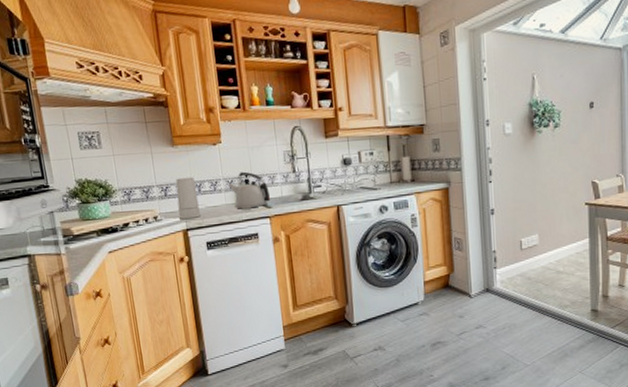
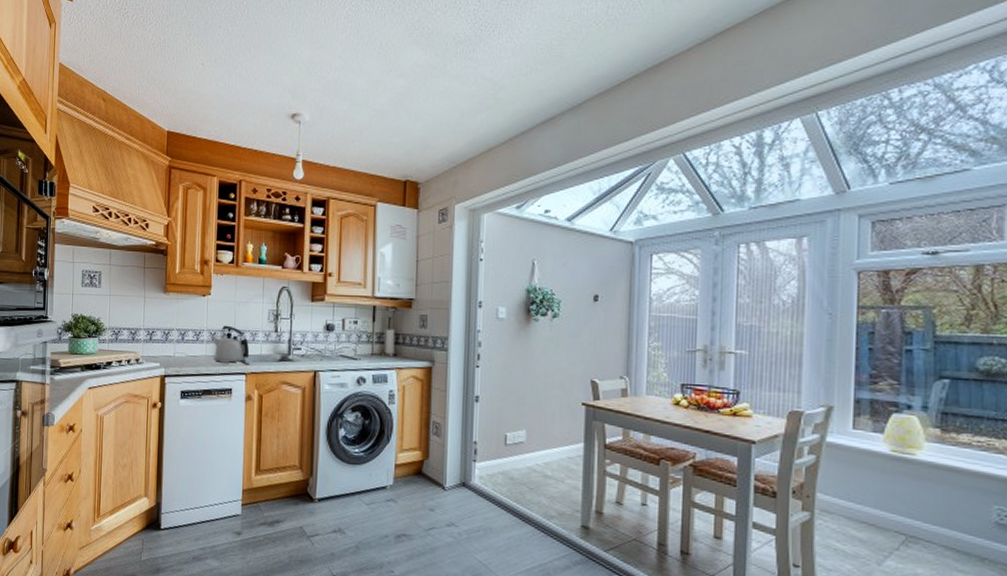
canister: present [176,177,200,220] -> none [160,324,181,366]

